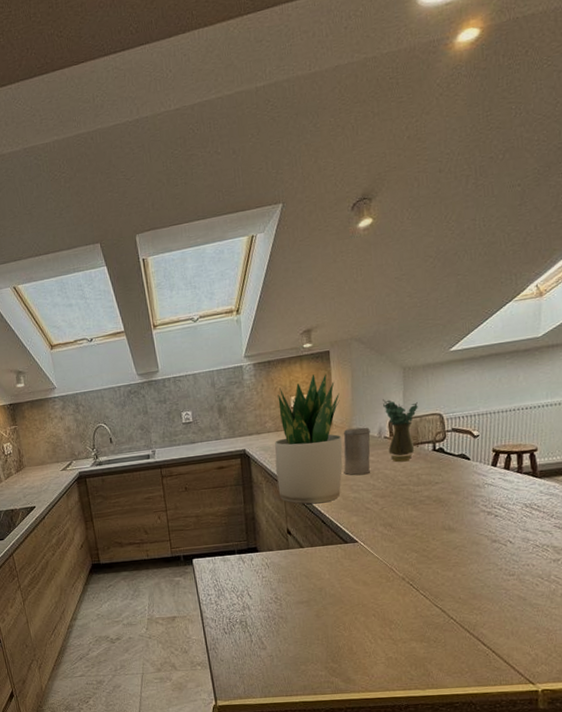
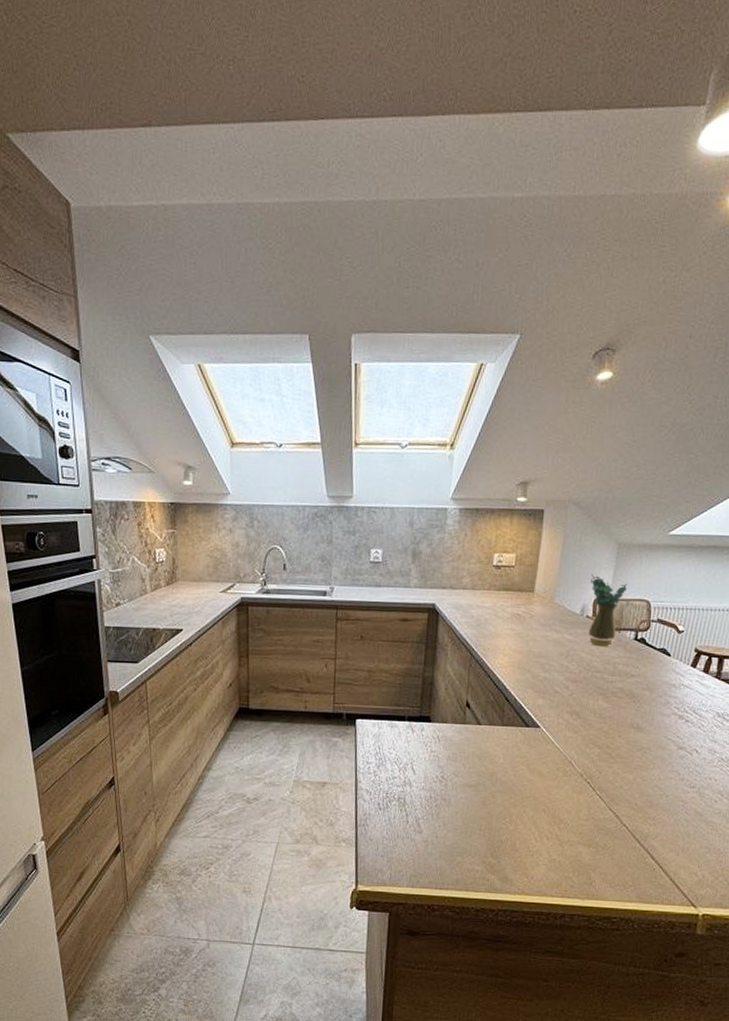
planter: present [275,374,343,505] -> none [463,533,547,678]
canister: present [343,427,371,476] -> none [537,600,573,654]

